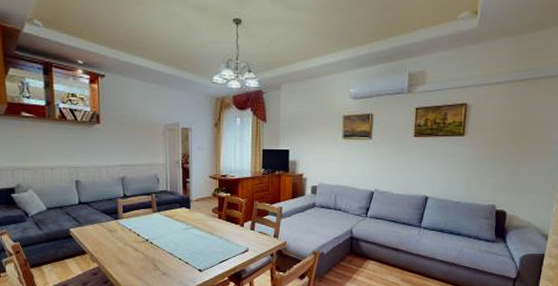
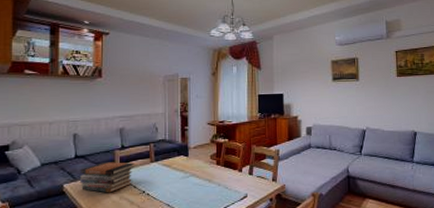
book stack: none [85,210,137,239] -> present [80,162,135,193]

